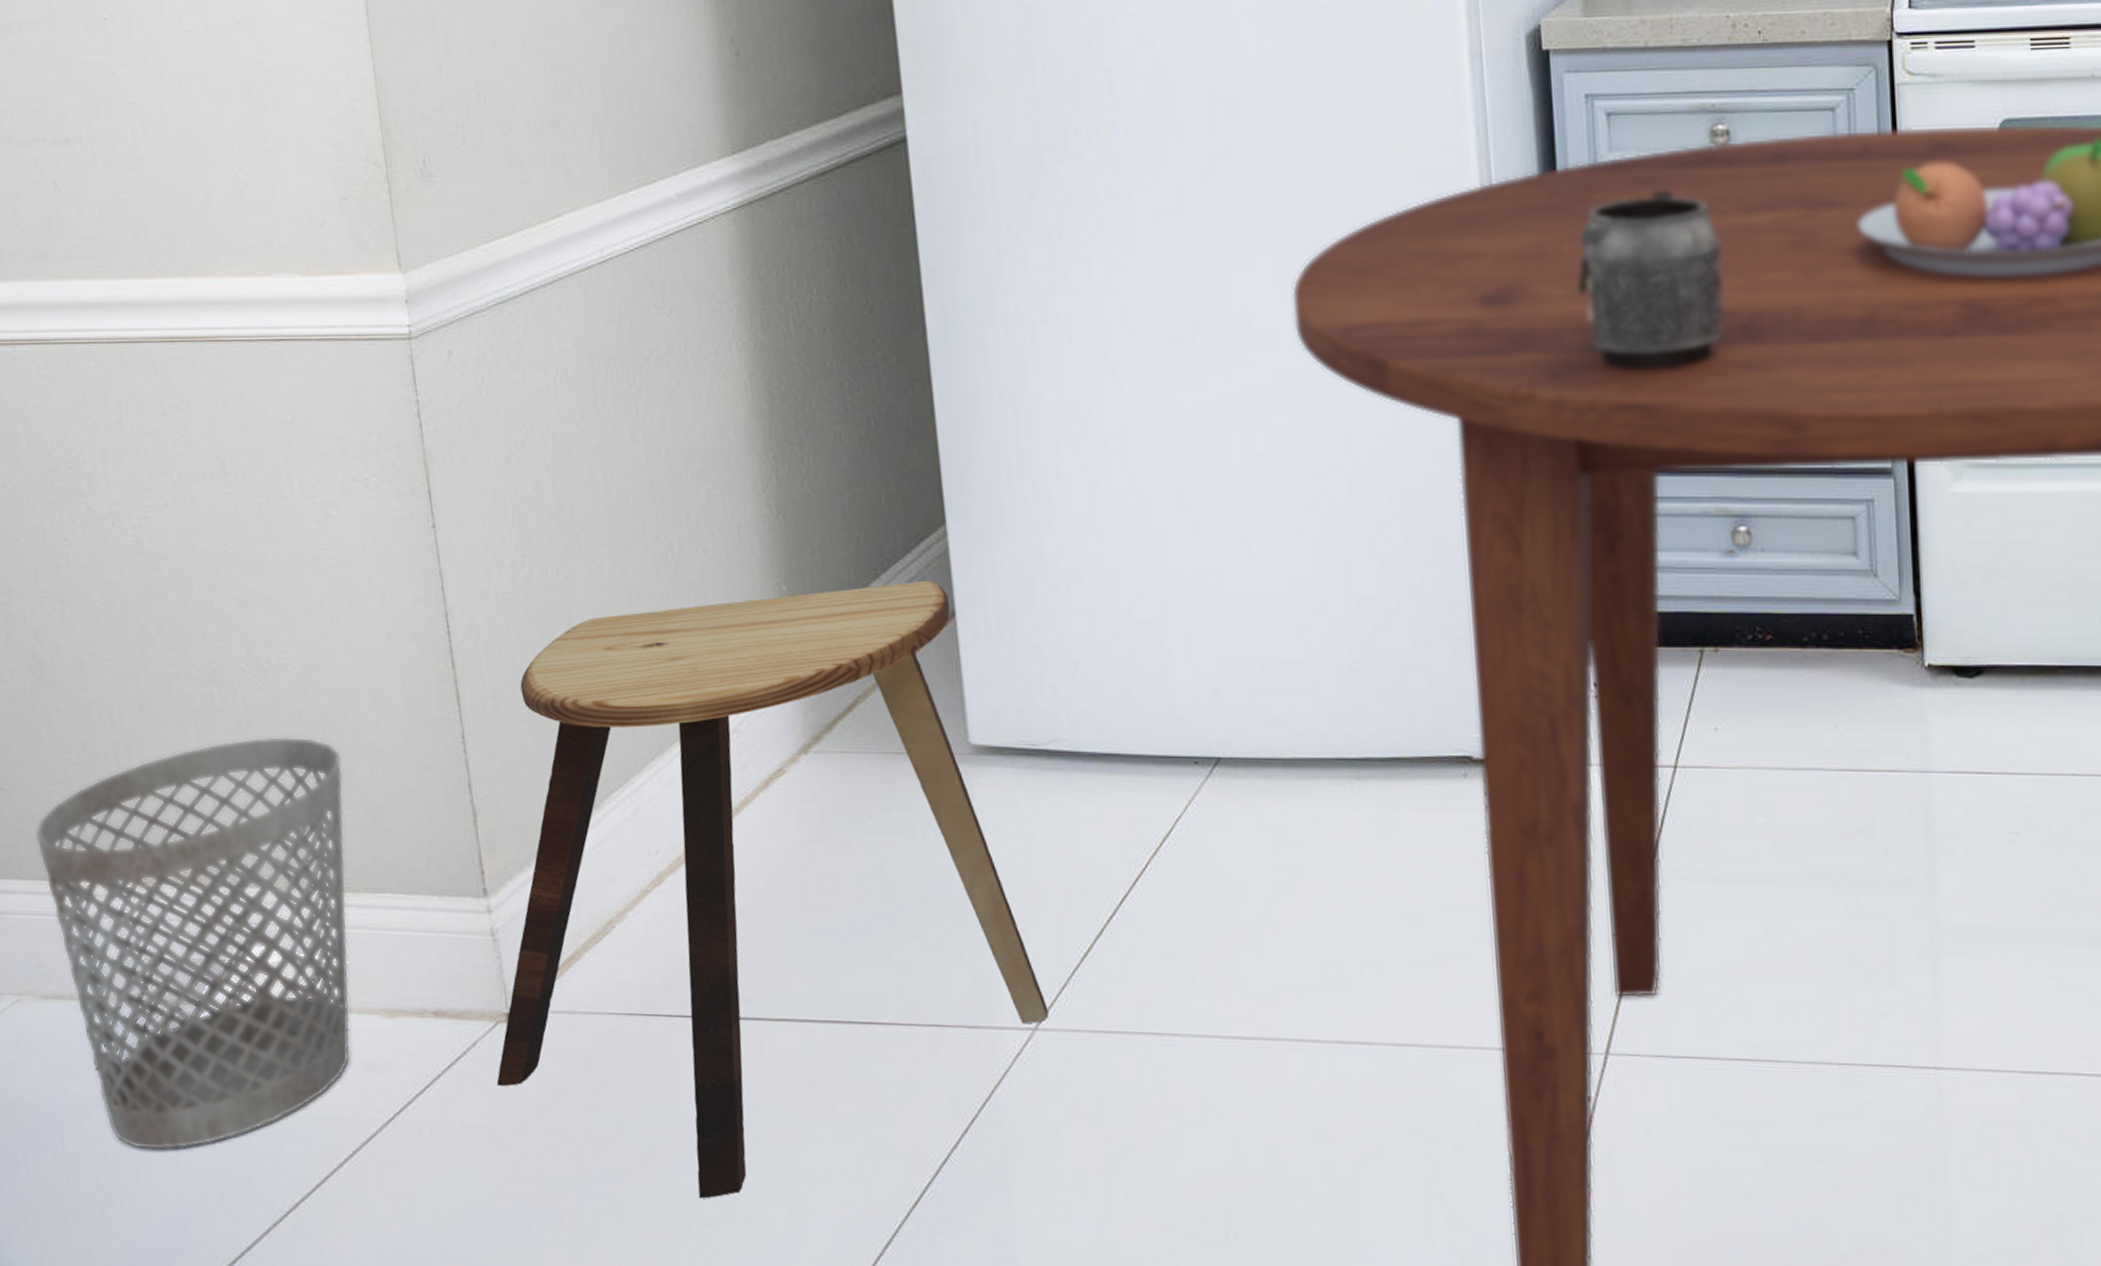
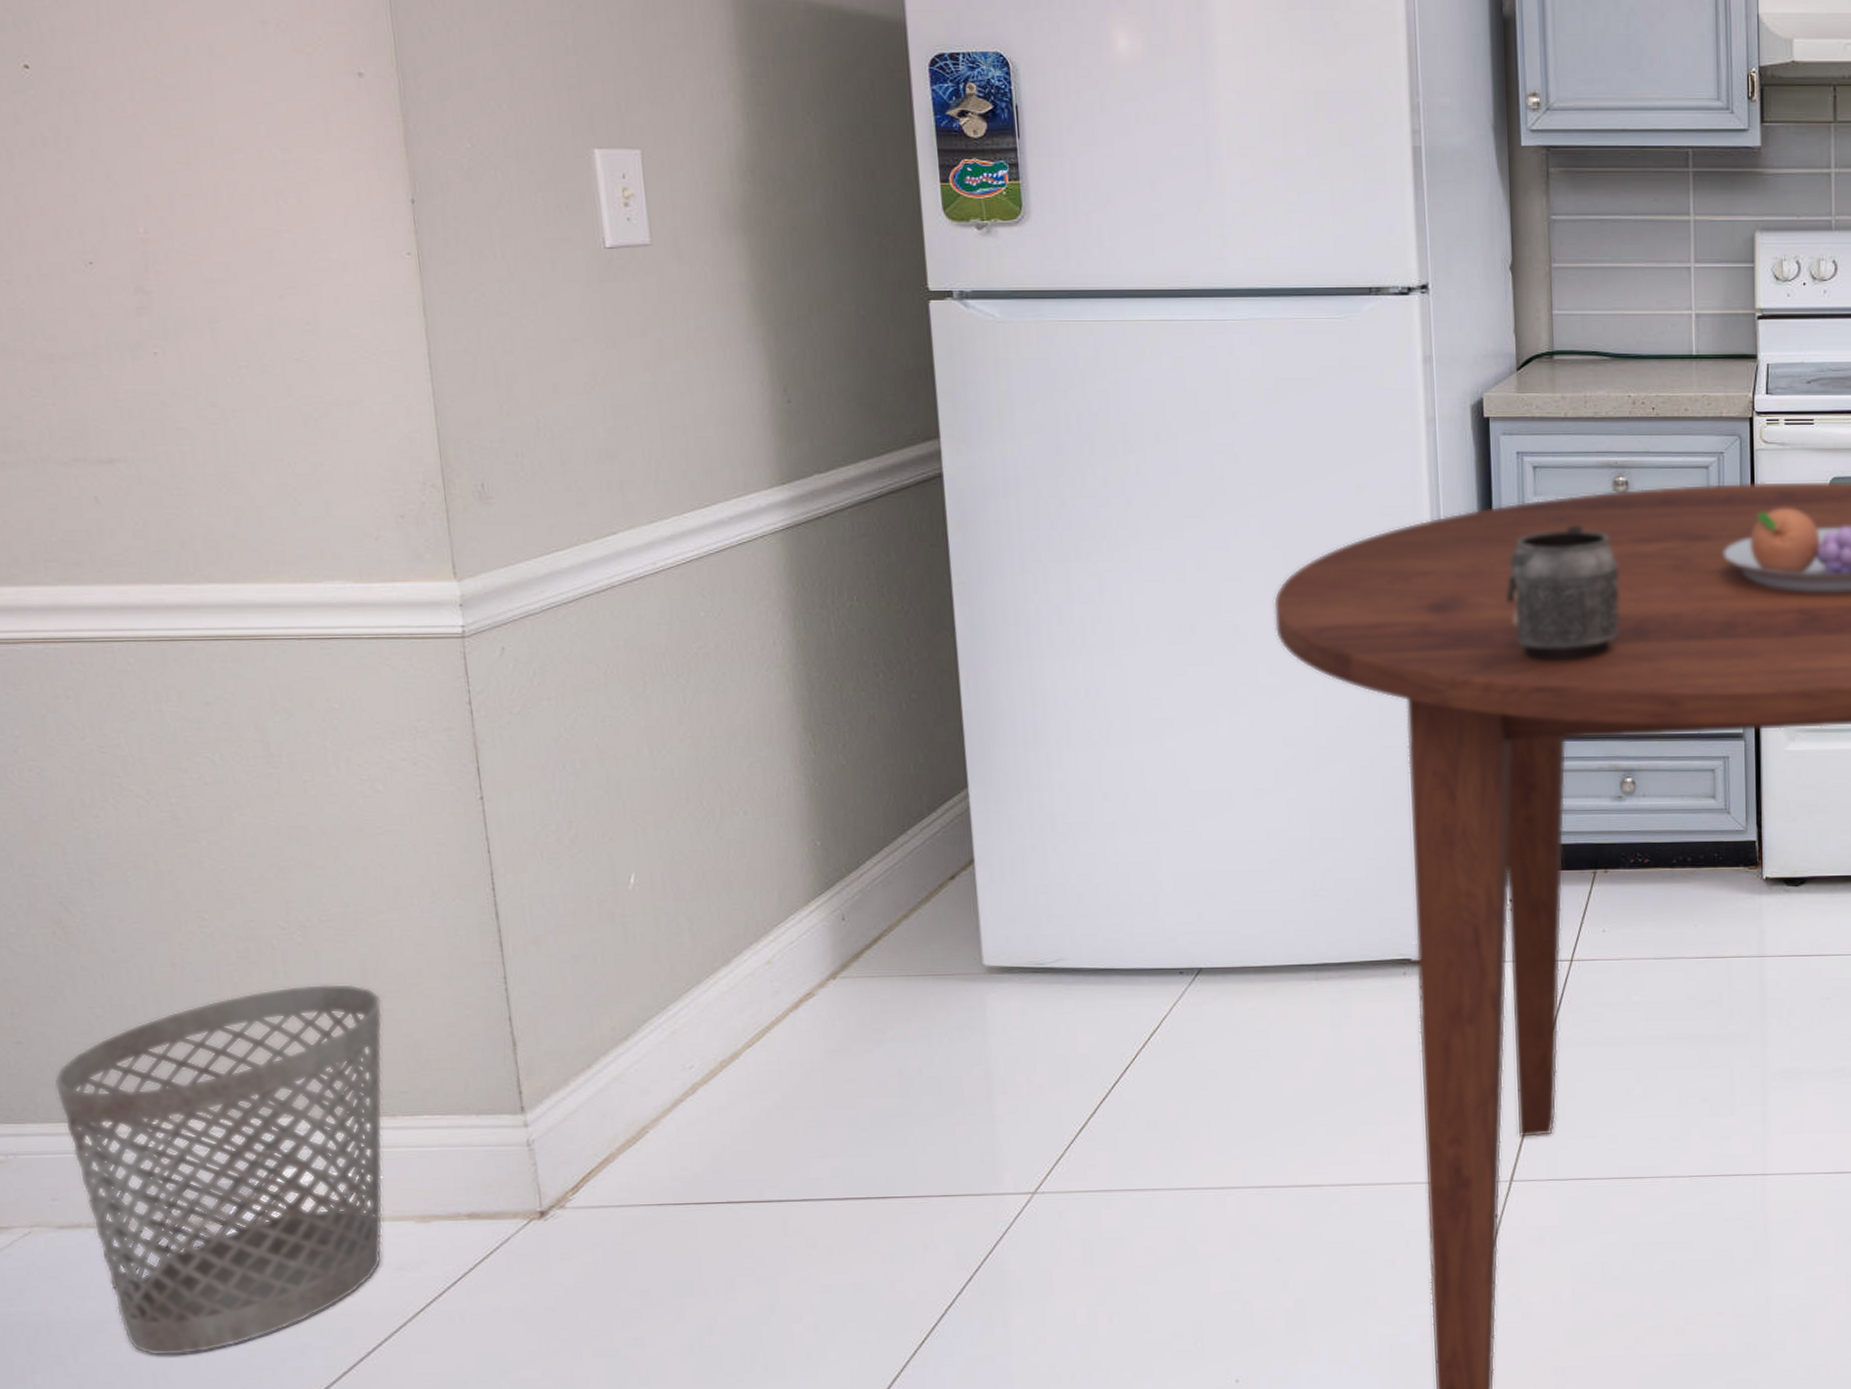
stool: present [496,580,1049,1199] -> none [528,834,1047,1354]

